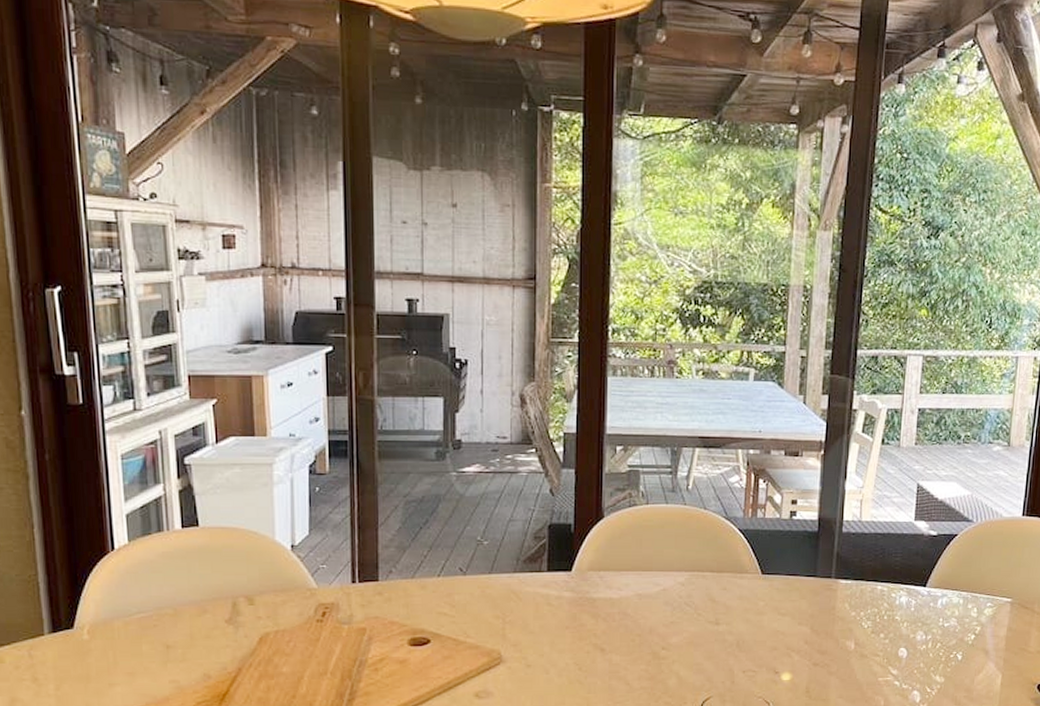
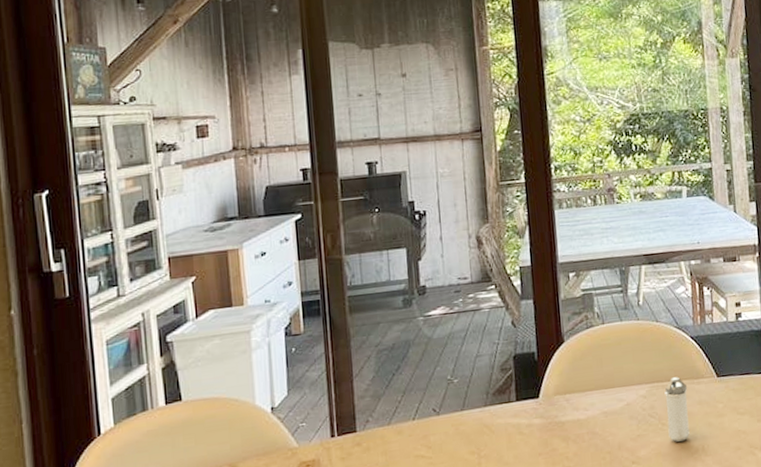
shaker: none [703,568,729,634] -> present [665,377,690,442]

